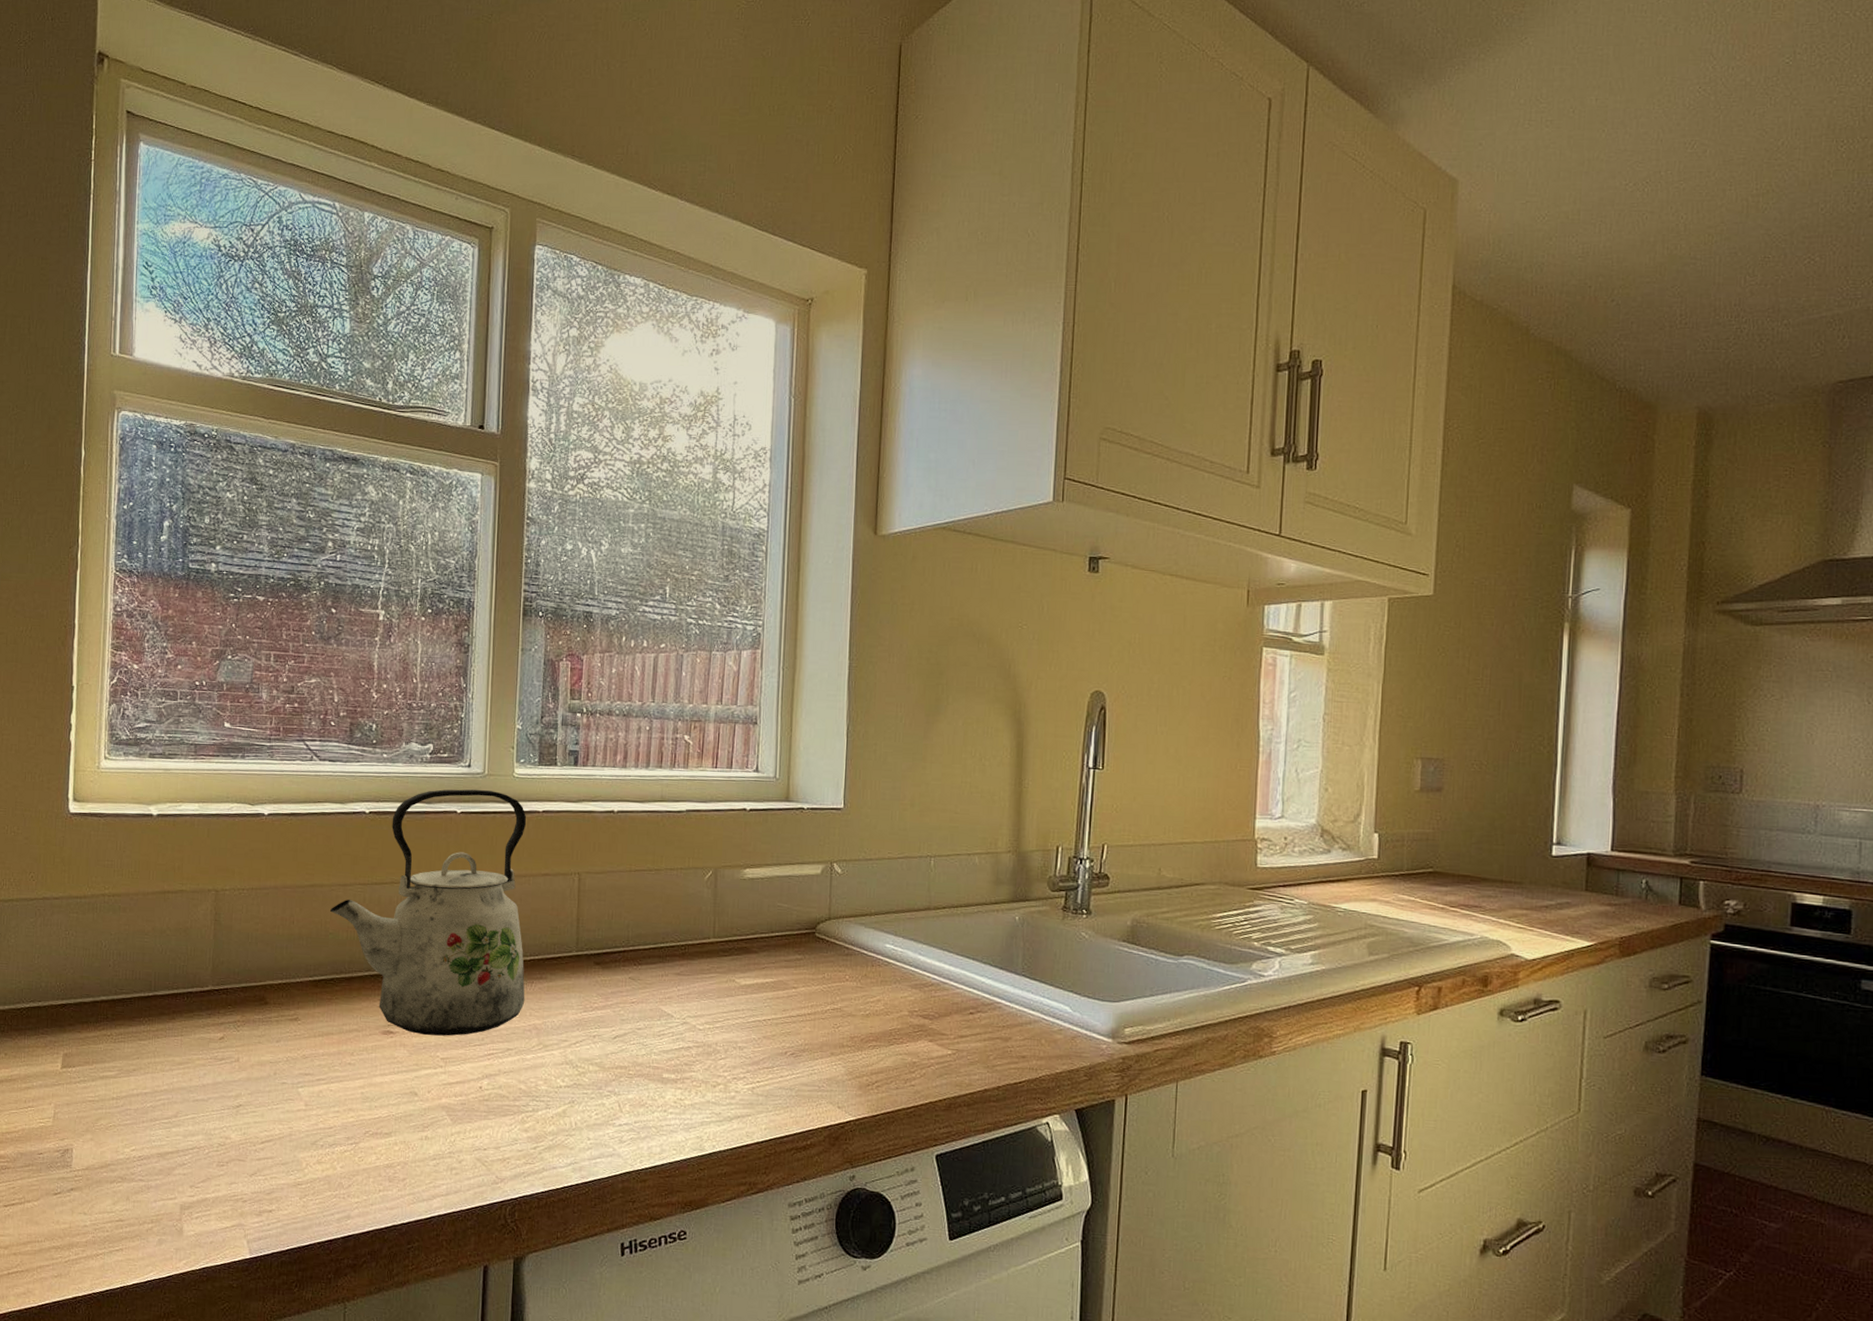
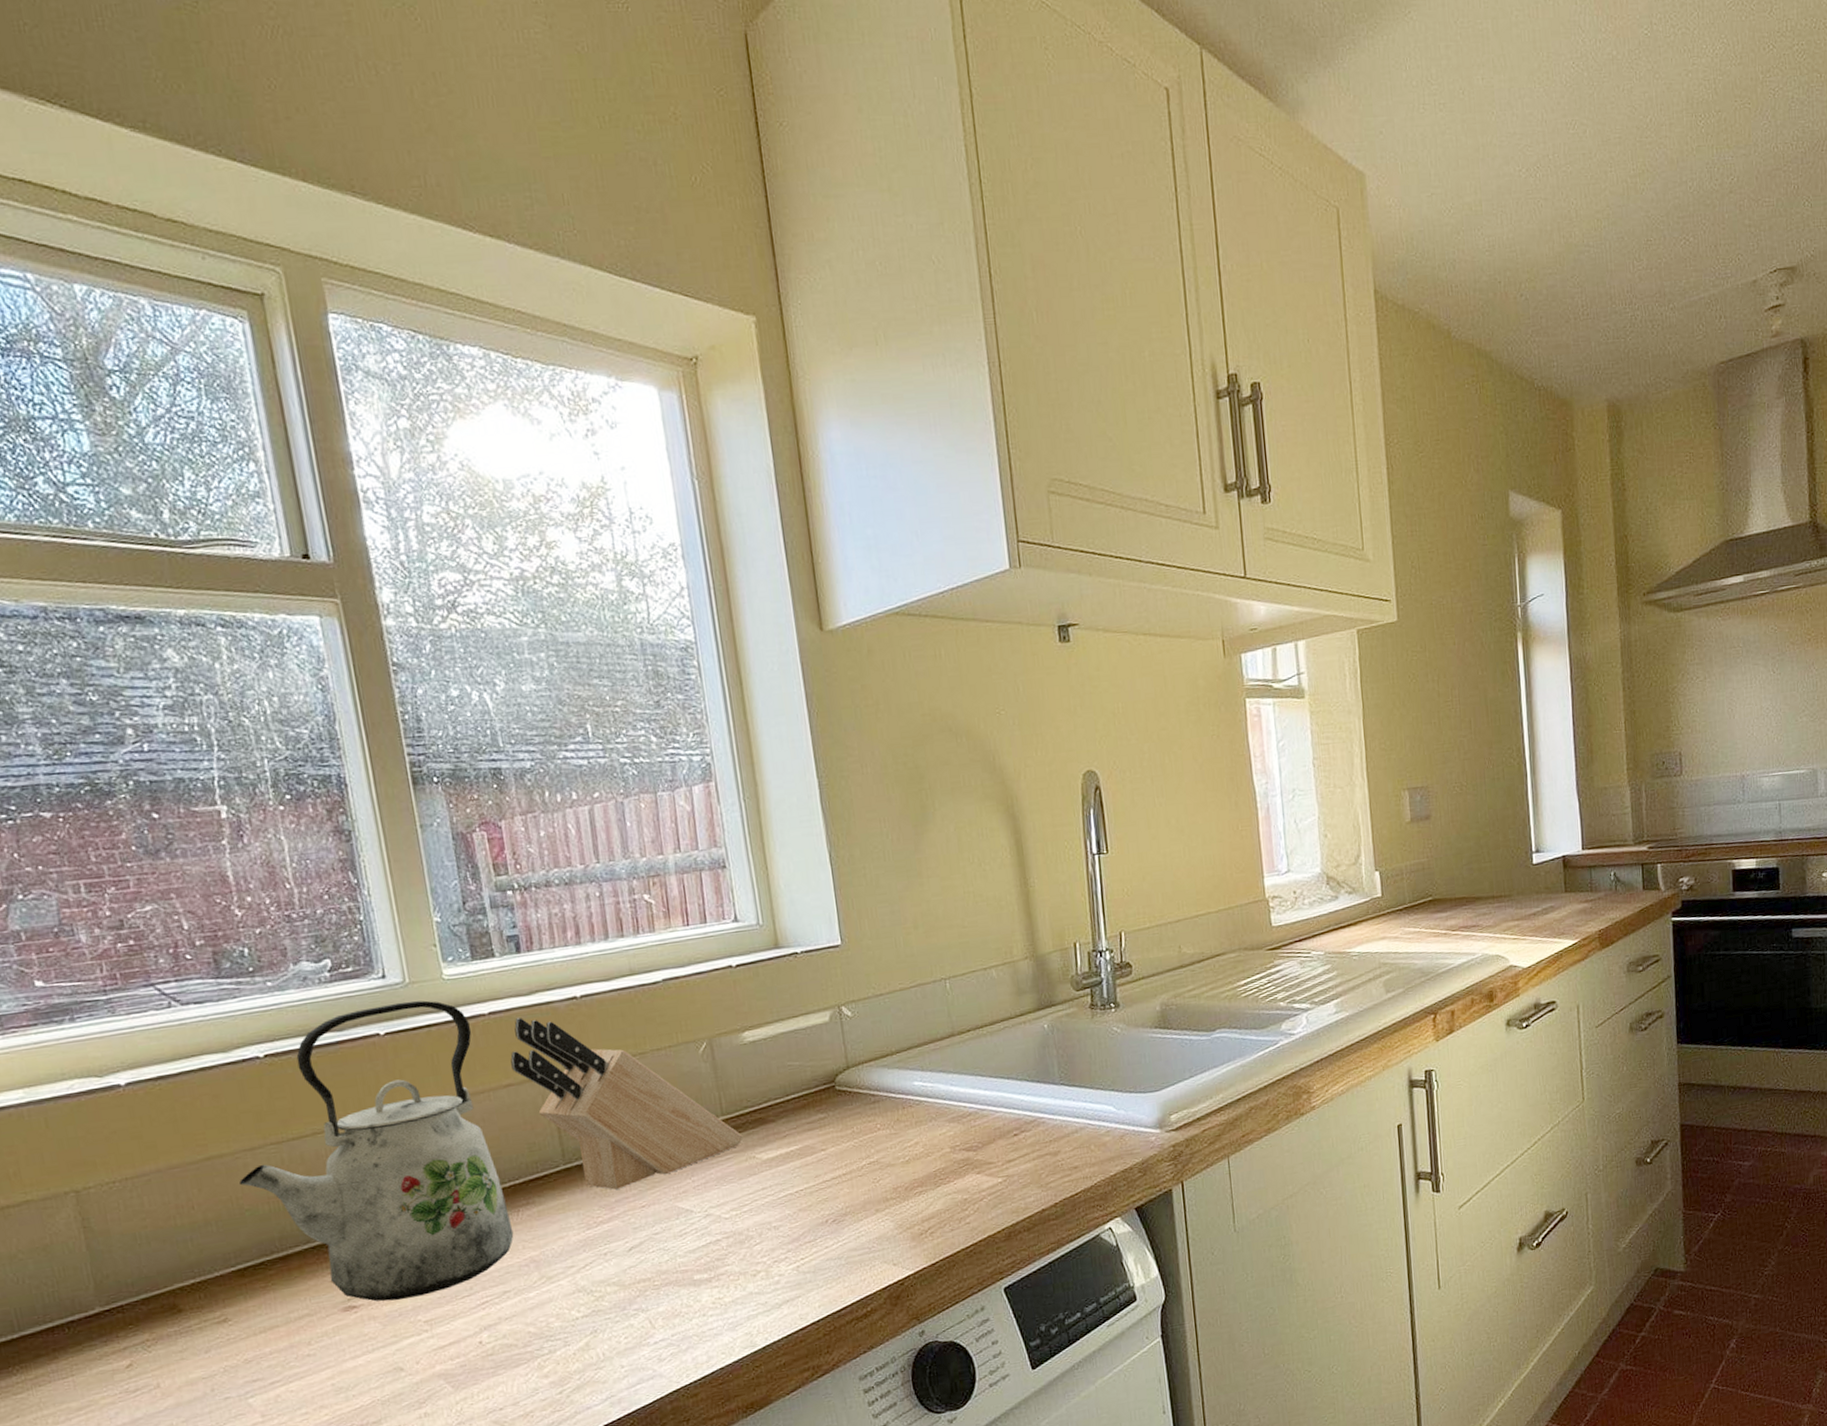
knife block: none [551,820,728,983] -> present [510,1018,743,1190]

